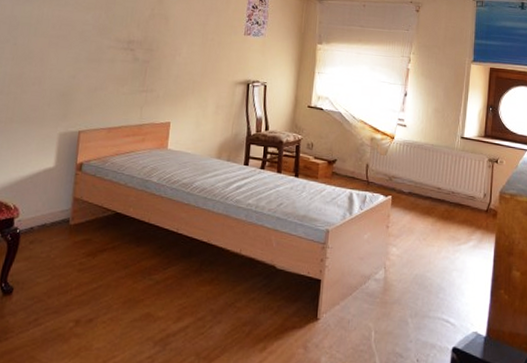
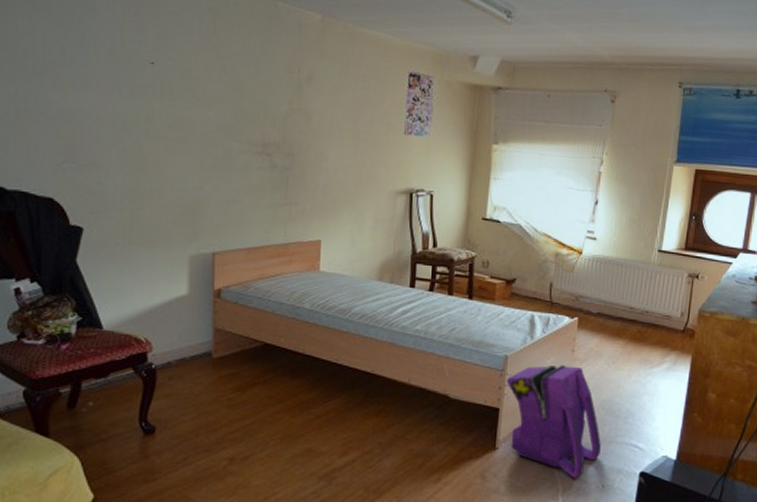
backpack: none [328,239,415,353] -> present [506,364,601,479]

